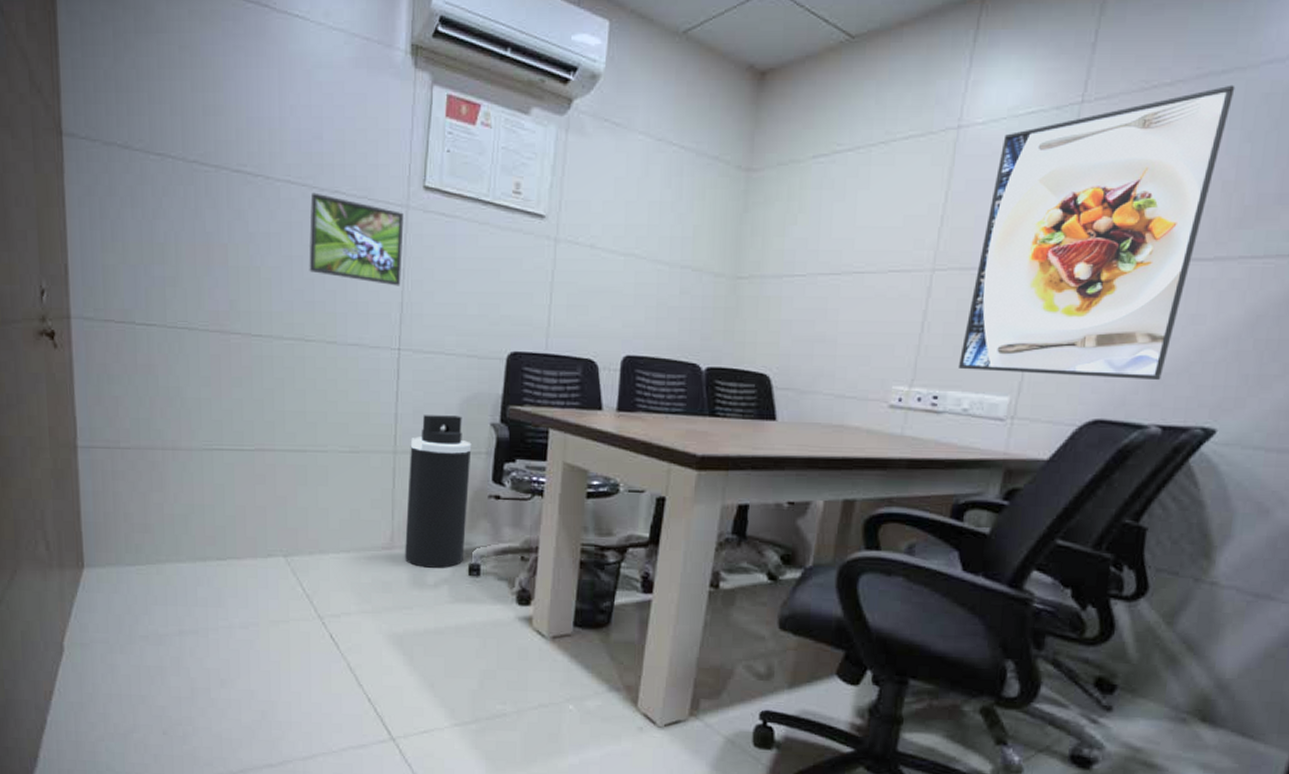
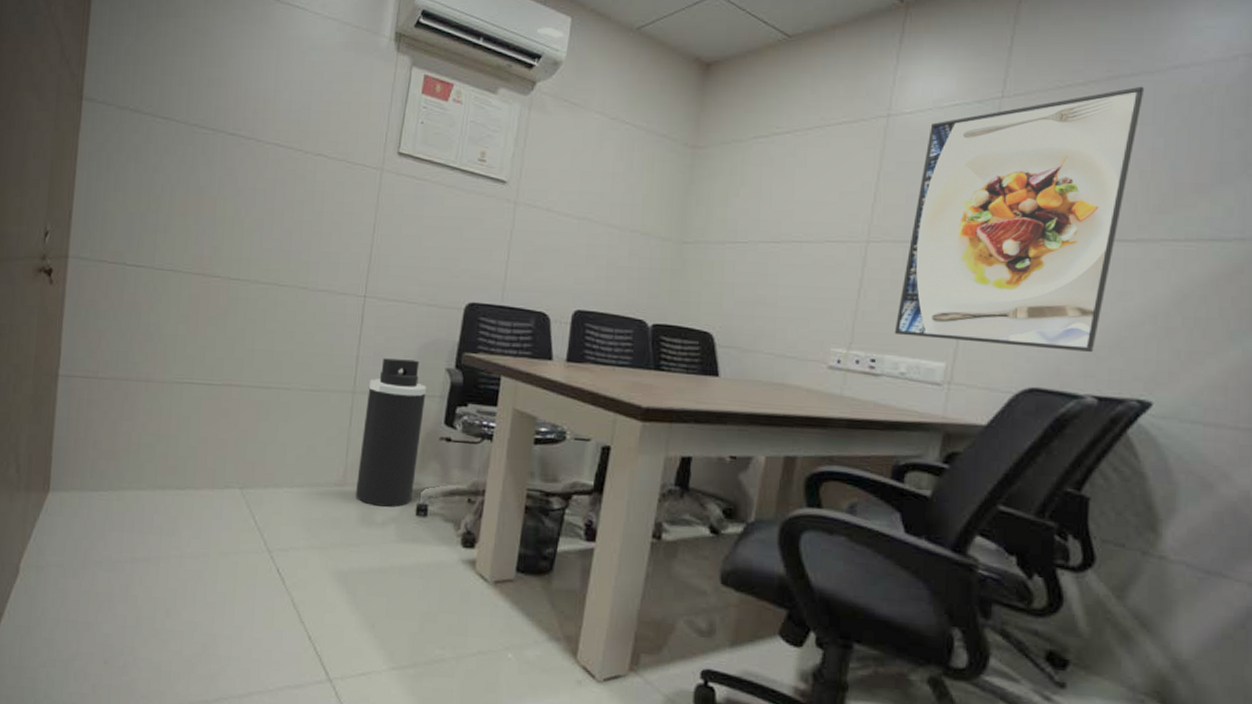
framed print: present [309,192,404,286] -> none [288,155,378,240]

